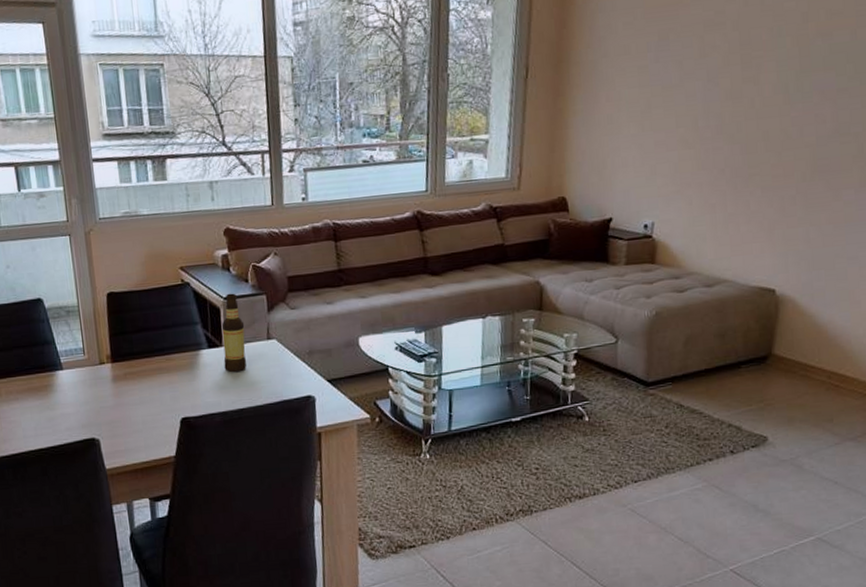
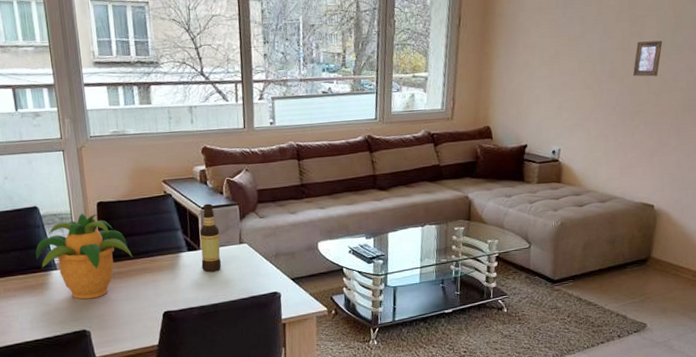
potted plant: none [39,305,147,404] -> present [35,213,133,300]
picture frame: none [746,86,785,132] -> present [633,40,663,77]

